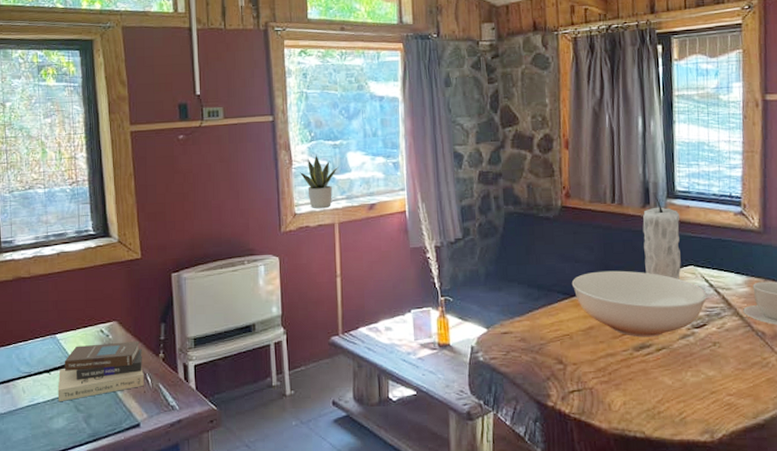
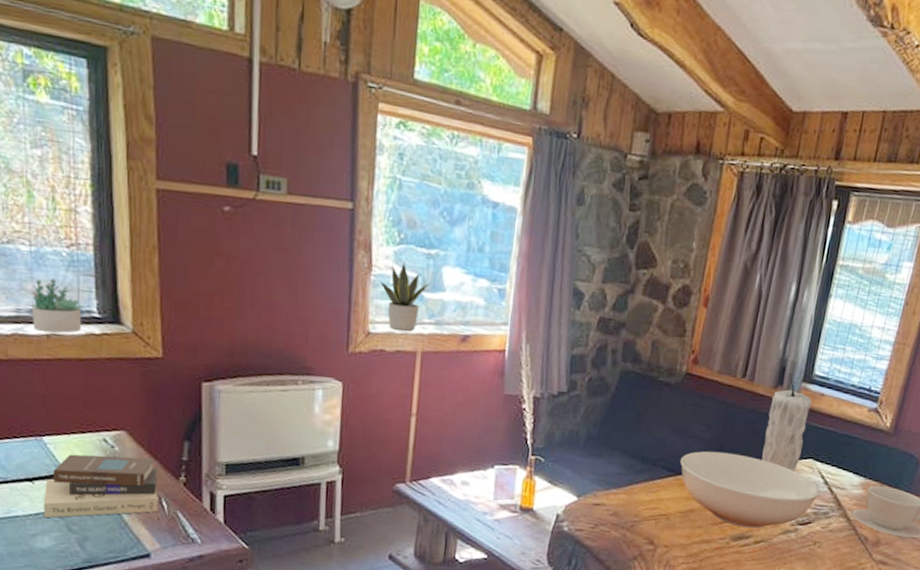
succulent plant: none [47,210,83,252] -> present [32,278,84,334]

